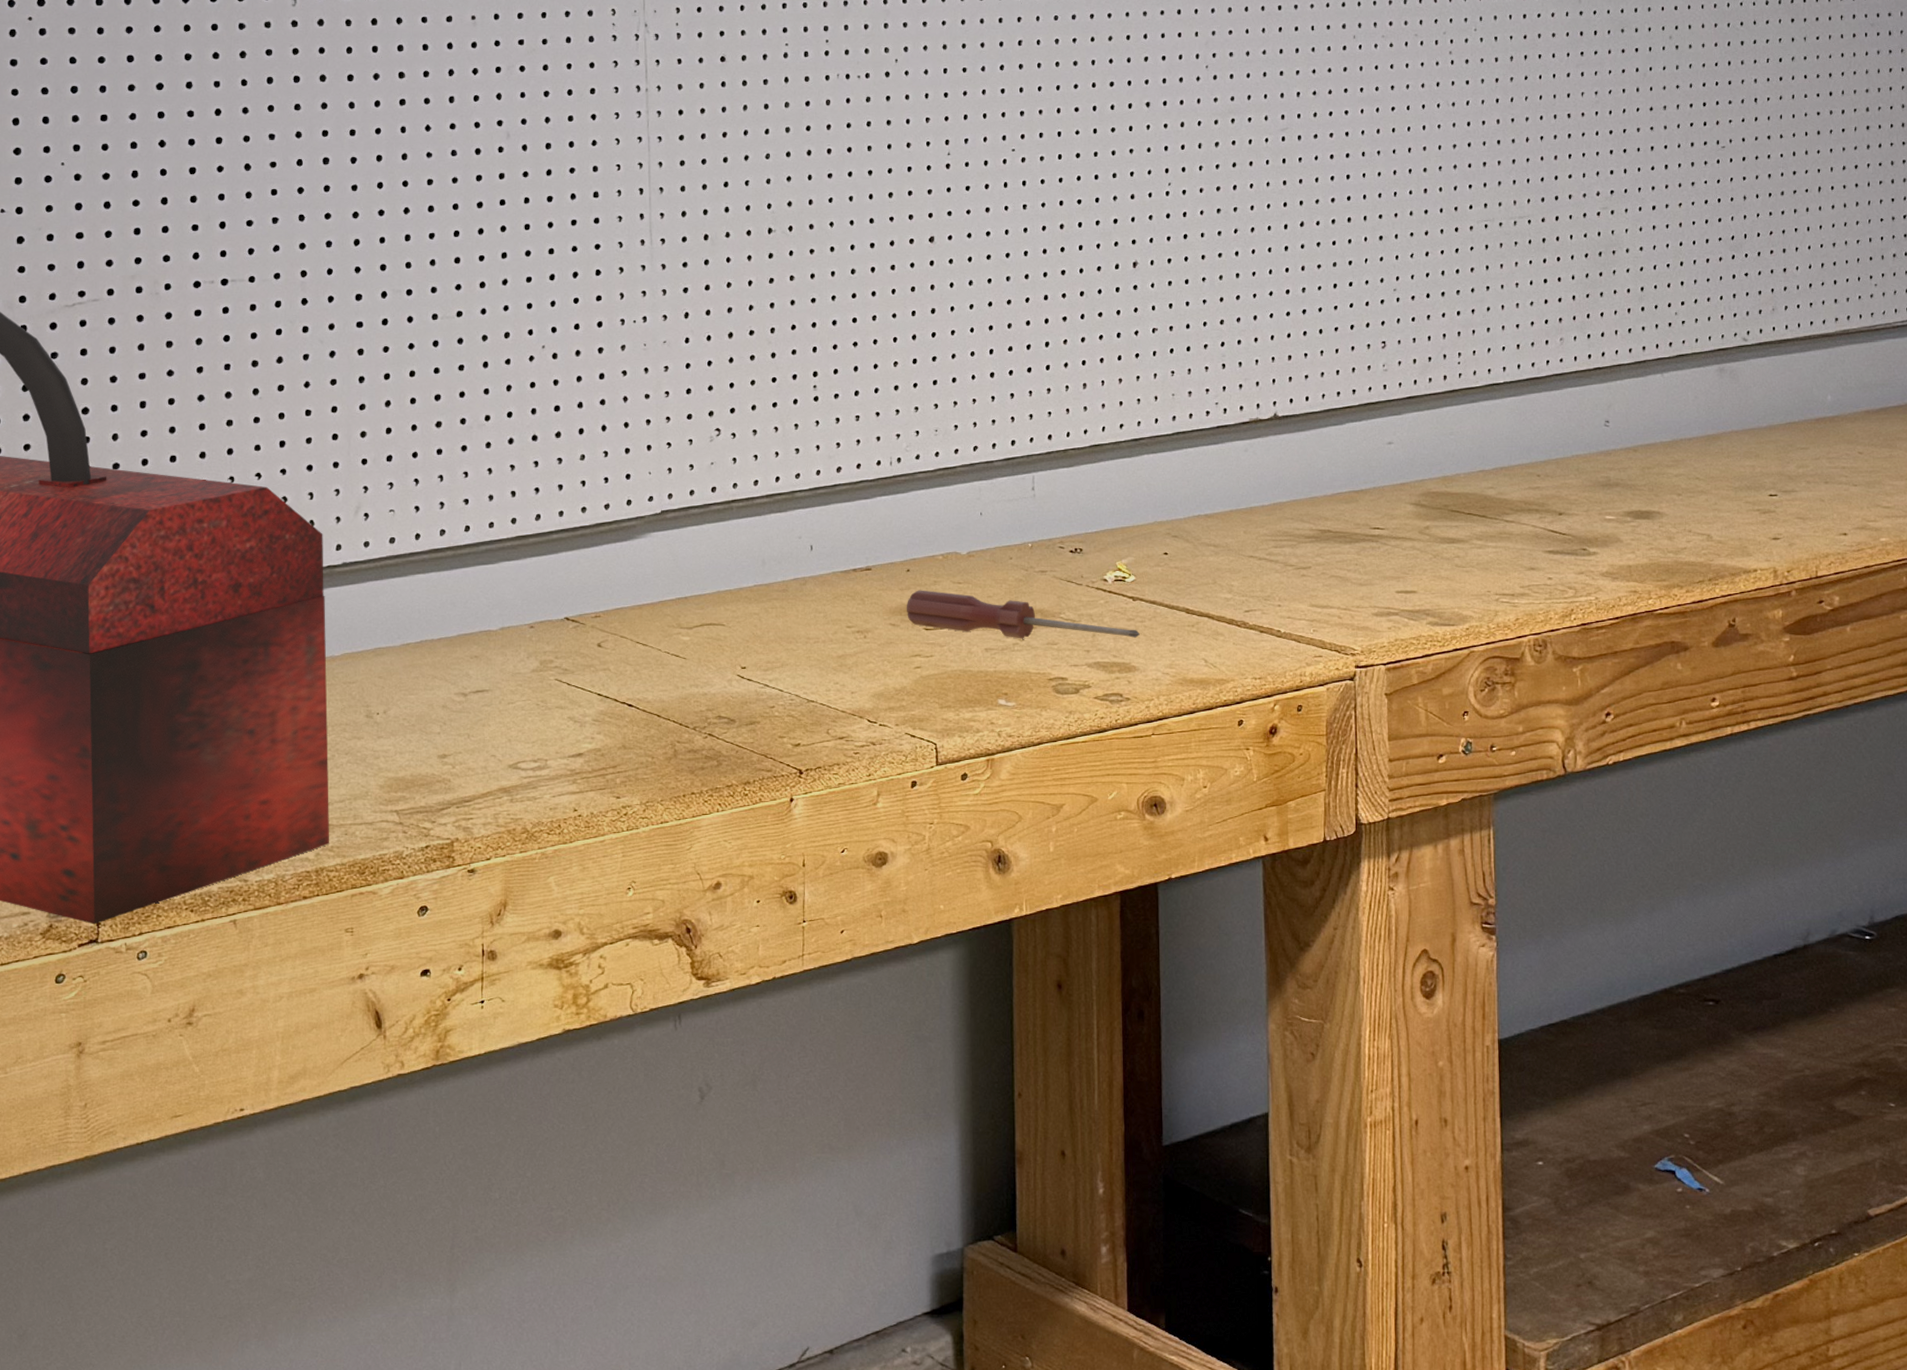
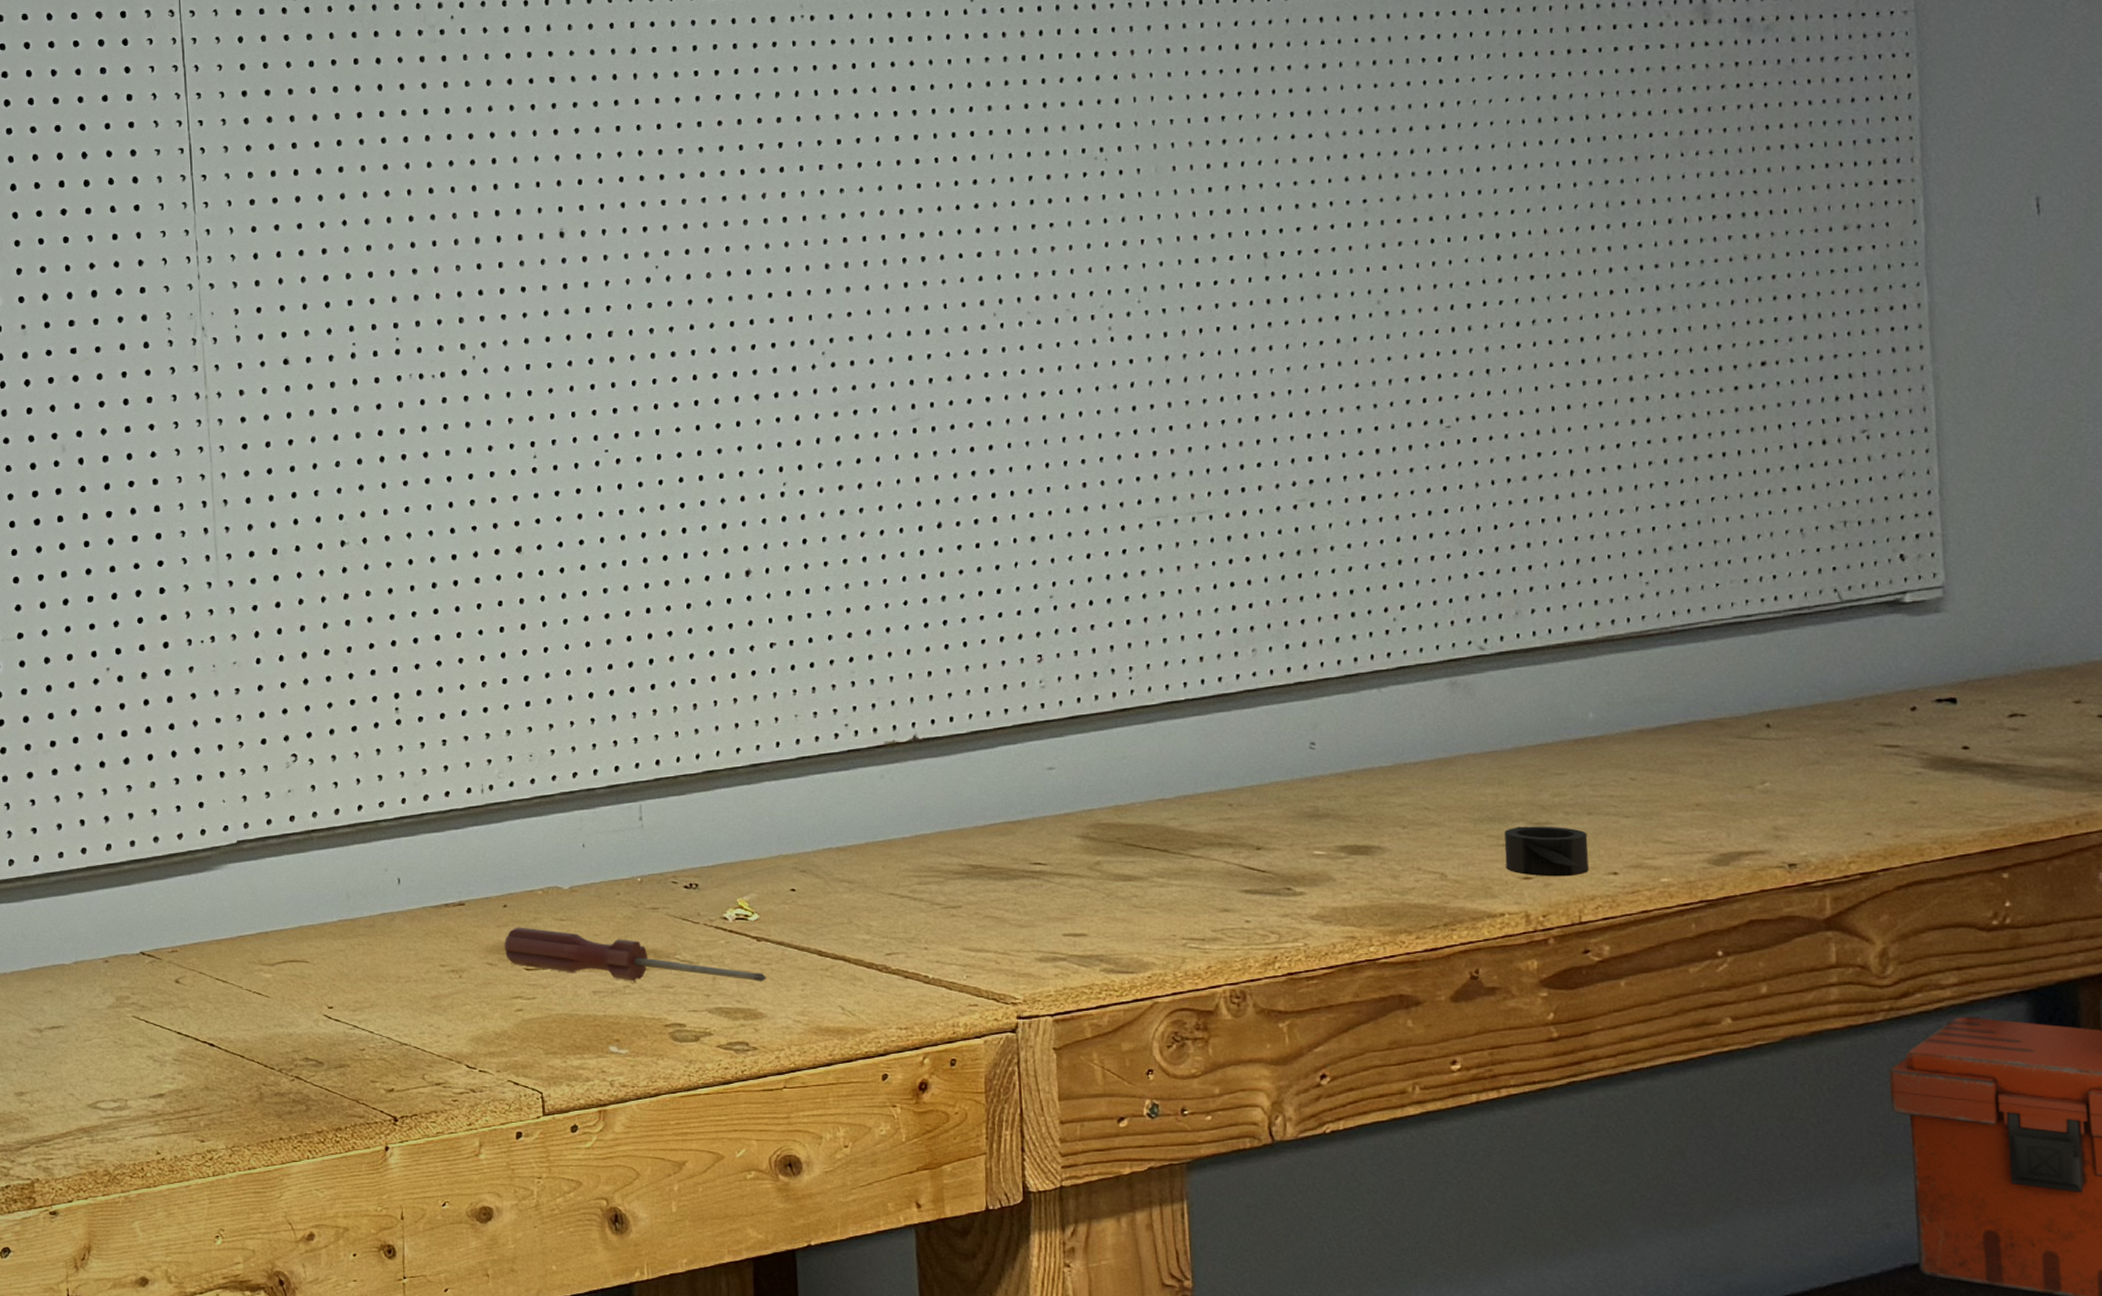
duct tape: none [1758,493,1825,538] -> present [1504,826,1589,877]

